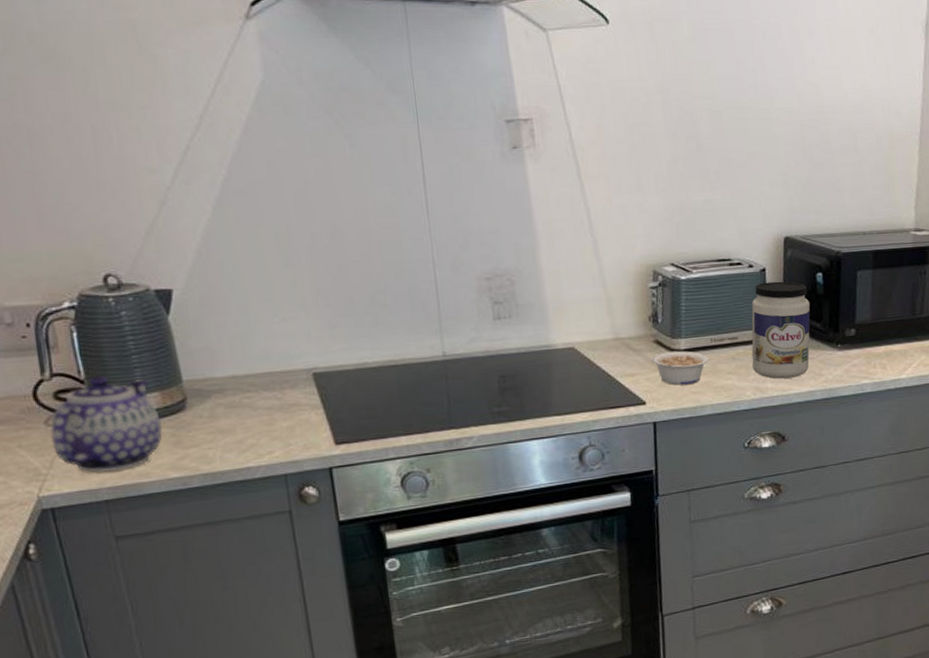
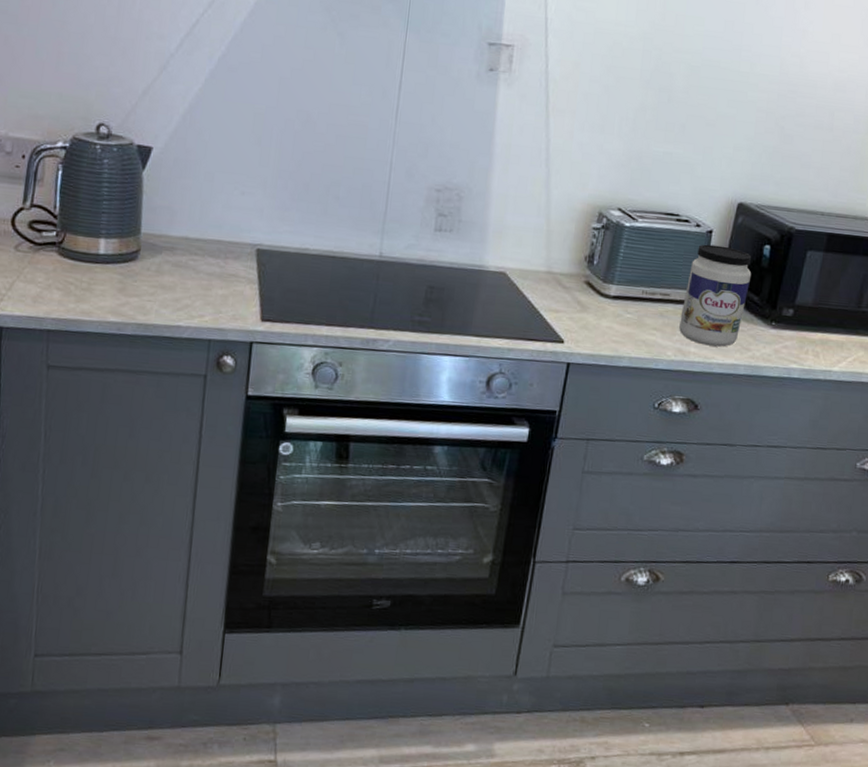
teapot: present [50,376,163,473] -> none [16,214,114,305]
legume: present [652,350,709,386] -> none [579,294,637,333]

